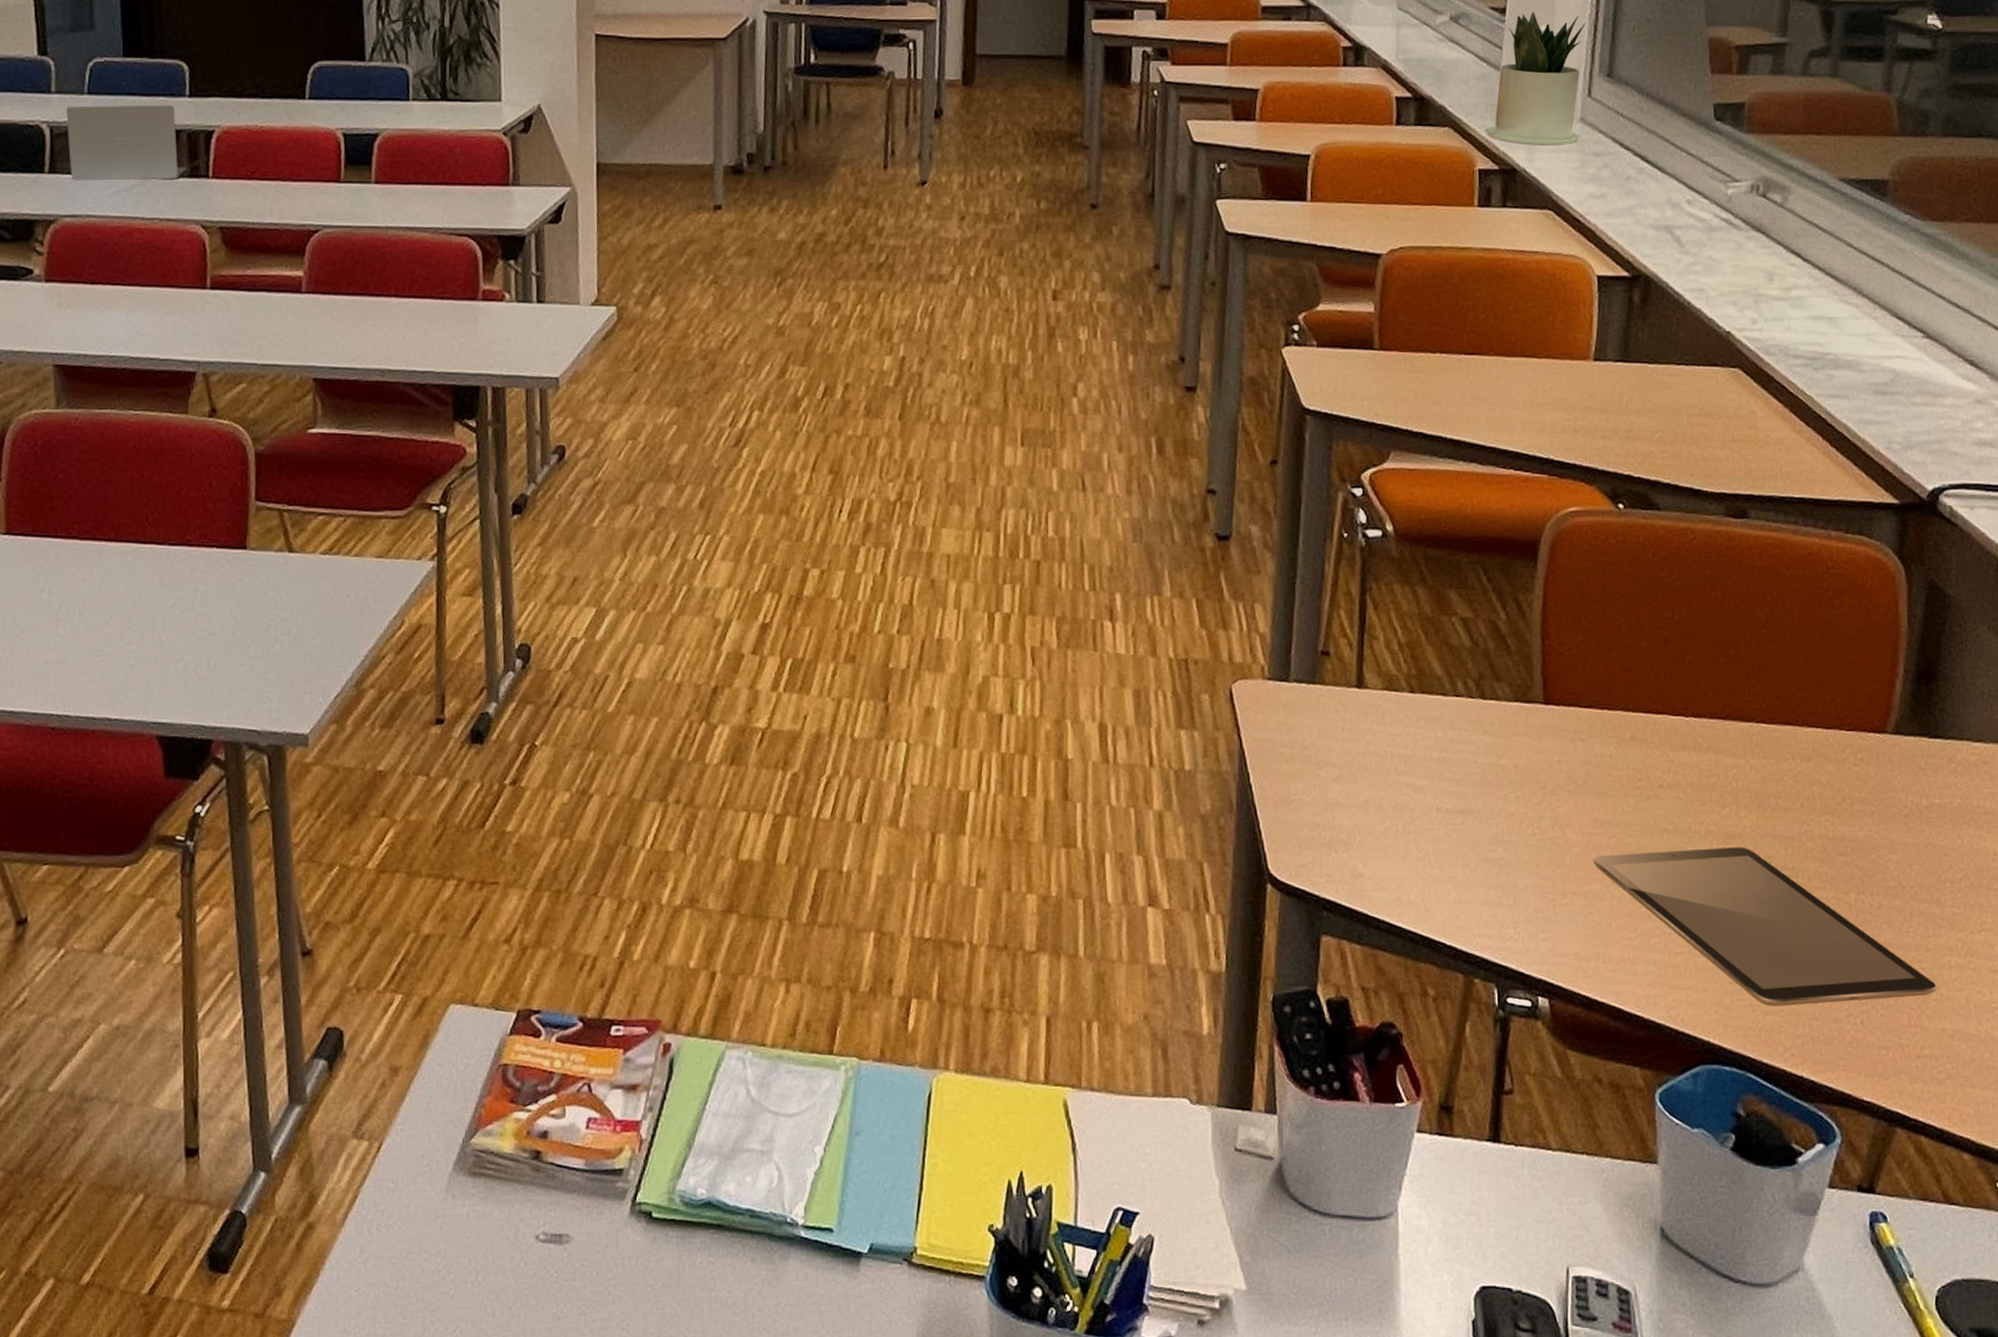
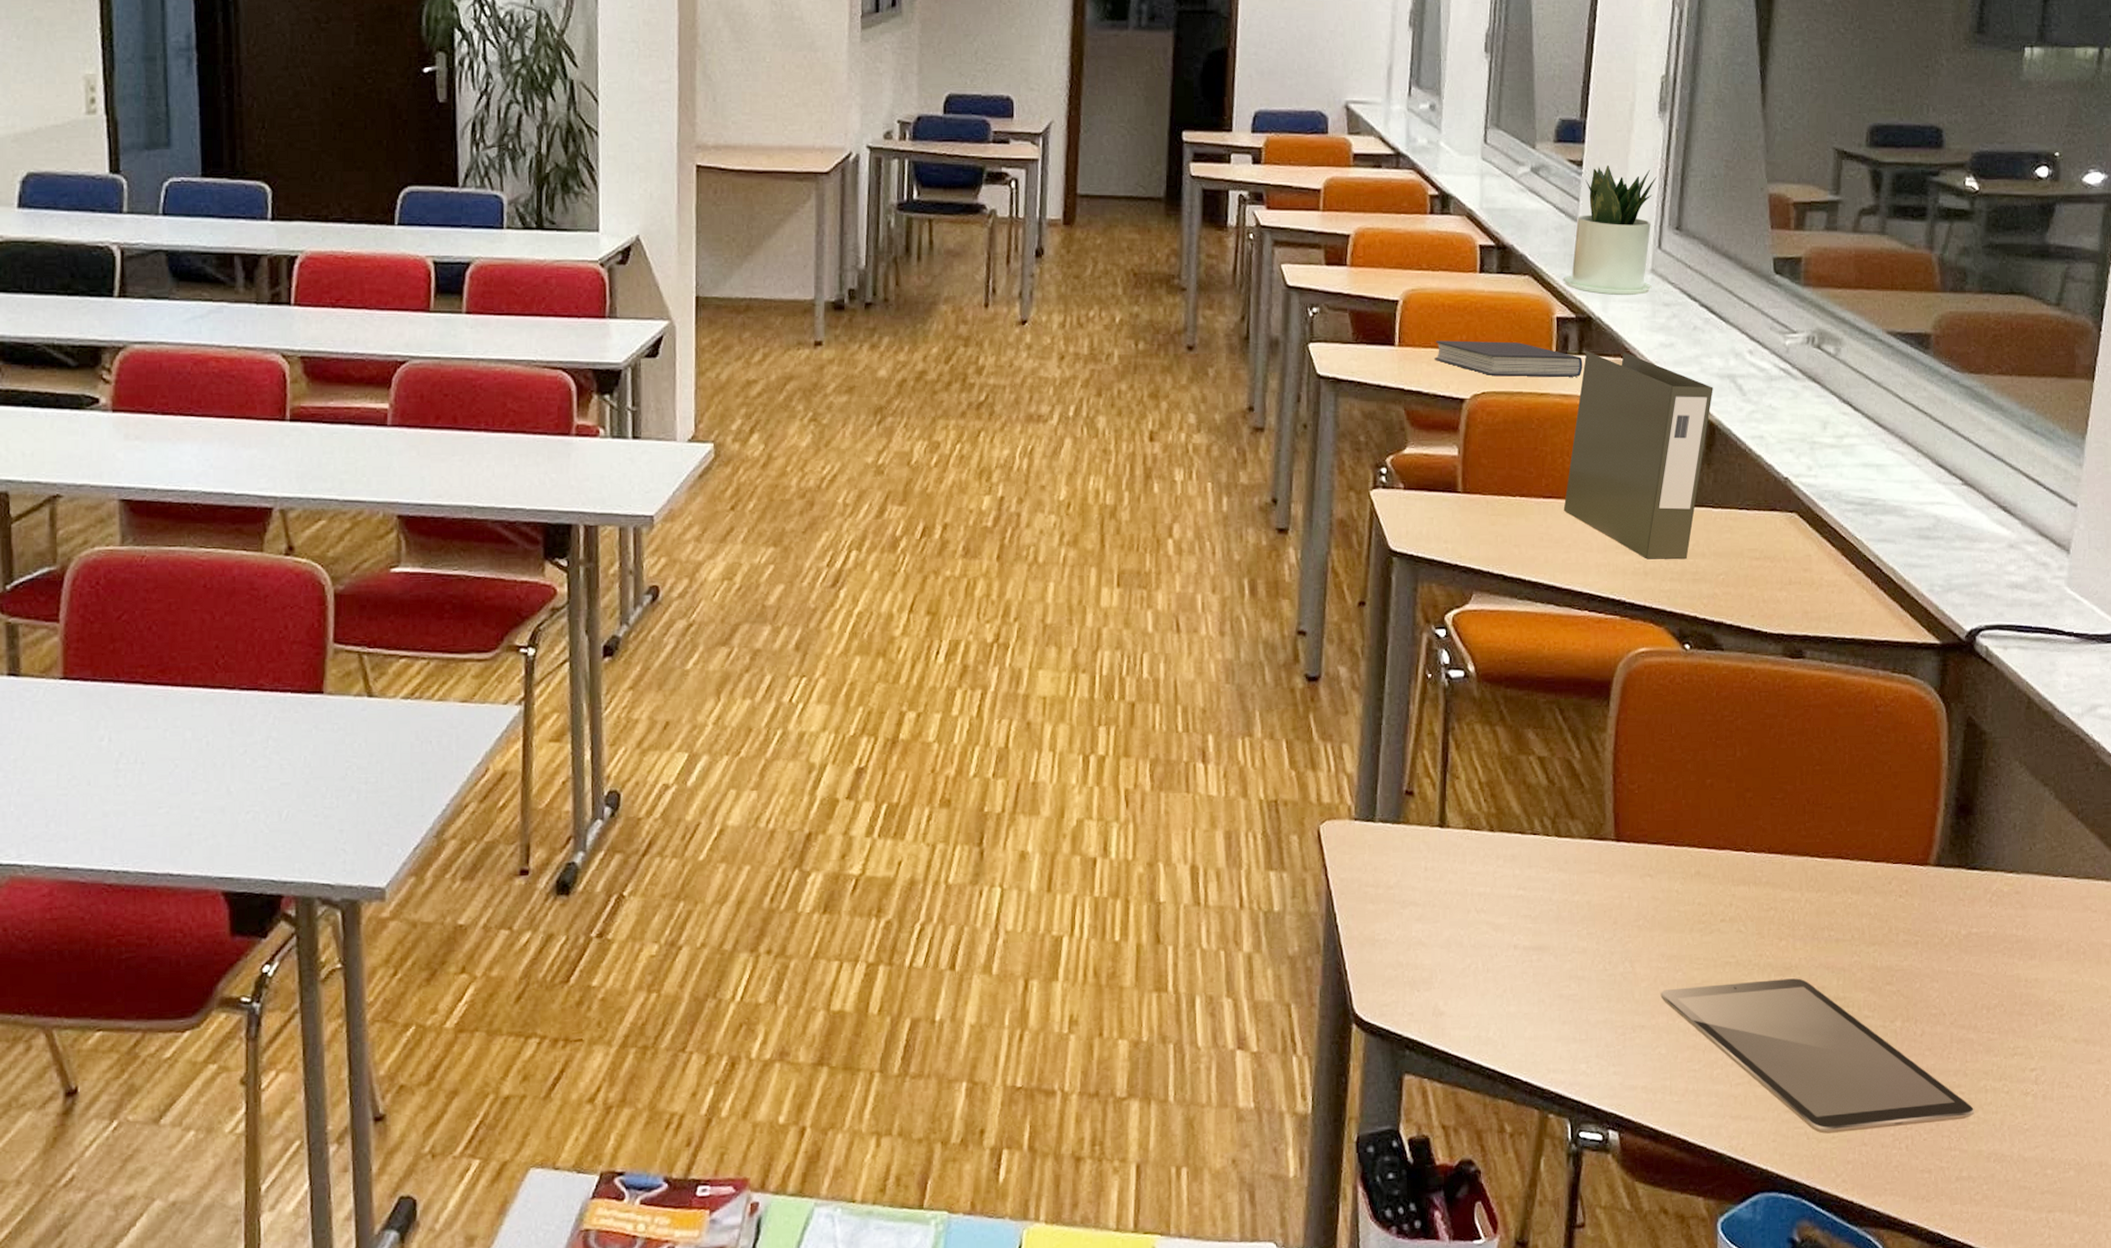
laptop: present [66,105,188,181] -> none [139,228,269,306]
book: none [1349,195,1507,231] -> present [1434,340,1583,377]
binder: none [1486,204,1648,417] -> present [1563,351,1713,560]

